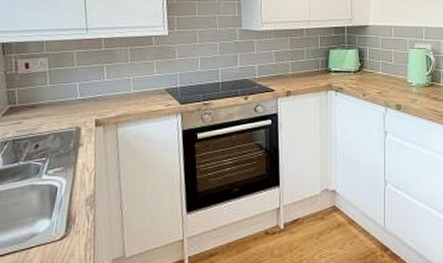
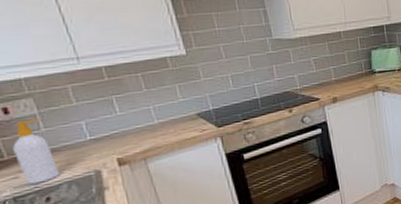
soap bottle: none [23,75,51,131] -> present [12,118,59,185]

